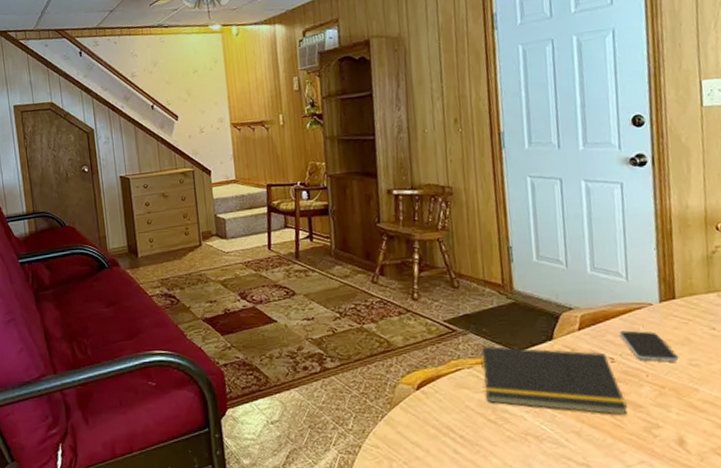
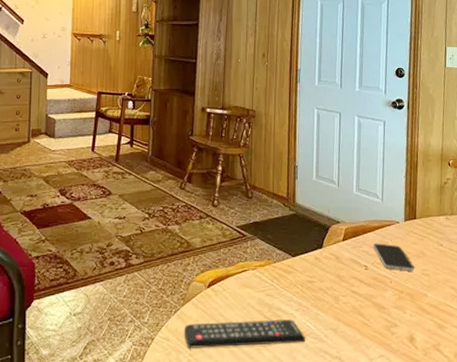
remote control: none [394,422,543,456] -> present [183,319,306,349]
notepad: present [480,346,628,416] -> none [264,251,374,315]

